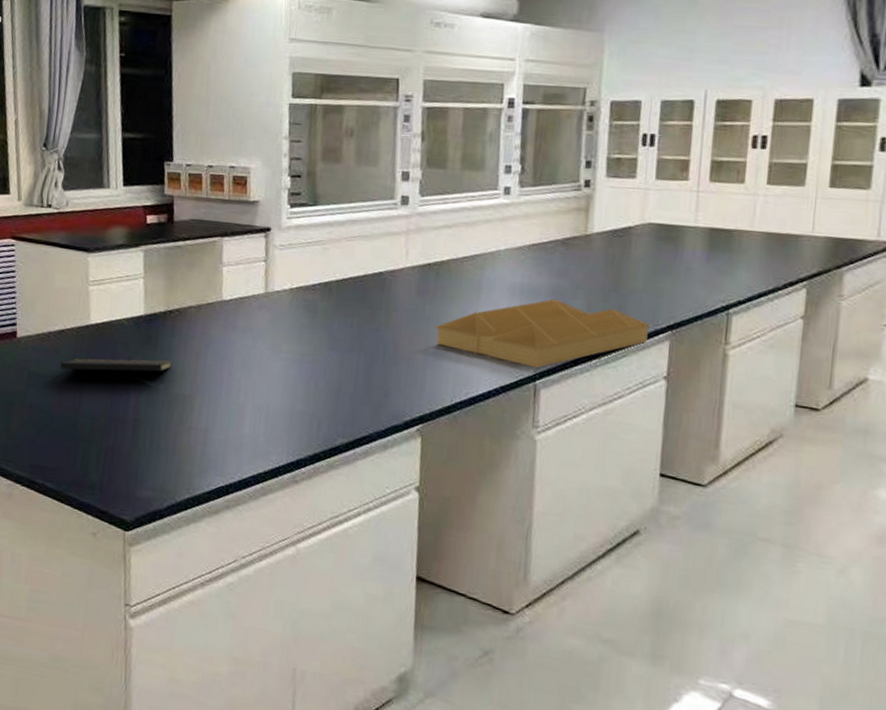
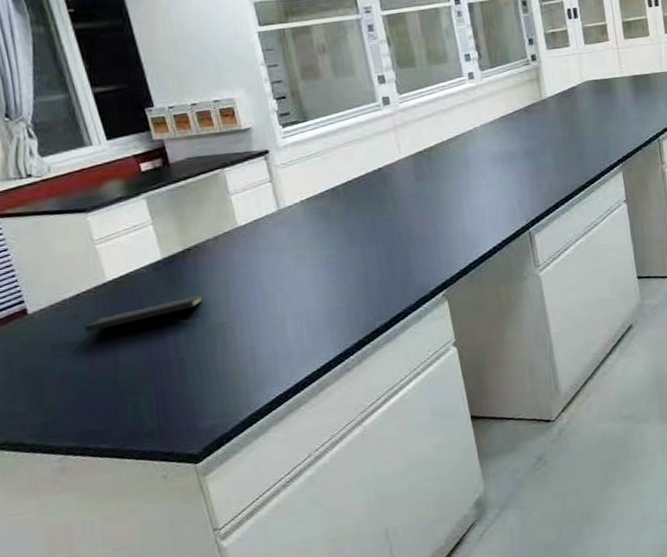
architectural model: present [433,298,653,368] -> none [436,155,608,219]

